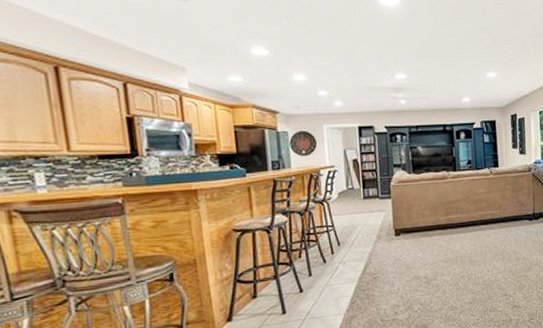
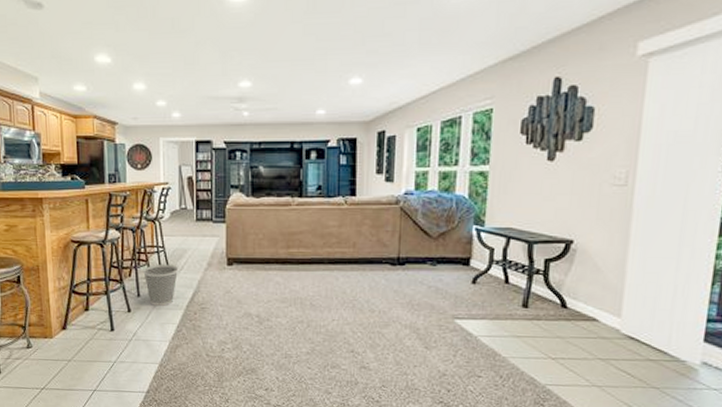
wastebasket: none [313,241,350,283] -> present [143,264,179,307]

